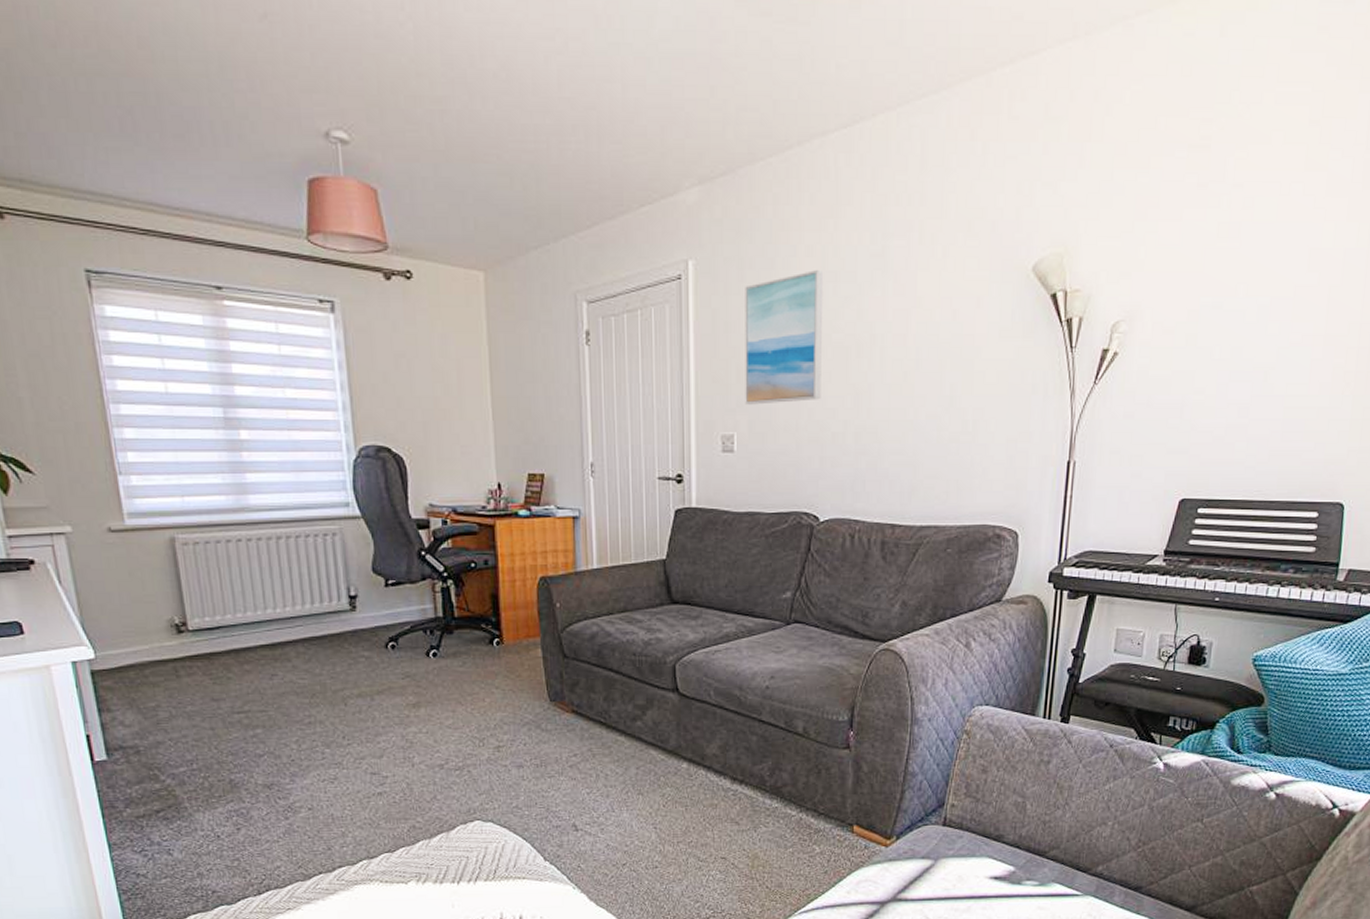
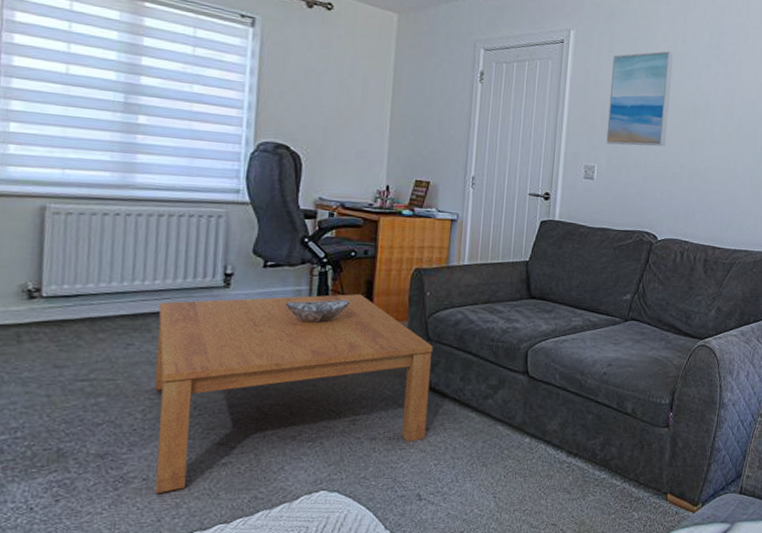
coffee table: none [293,610,574,822] -> present [154,294,433,493]
decorative bowl: none [413,617,478,644] -> present [286,300,351,323]

